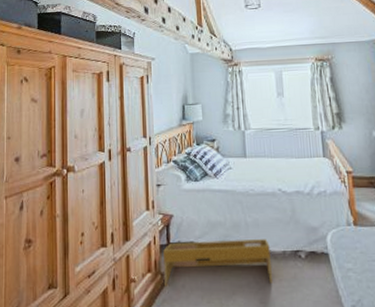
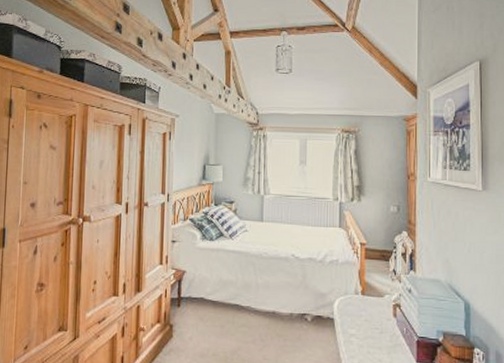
basket: present [163,239,272,287] -> none [173,297,278,342]

